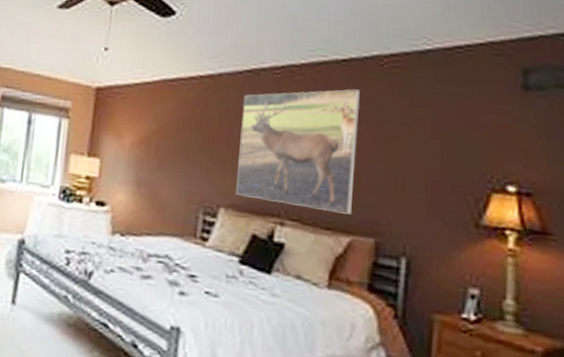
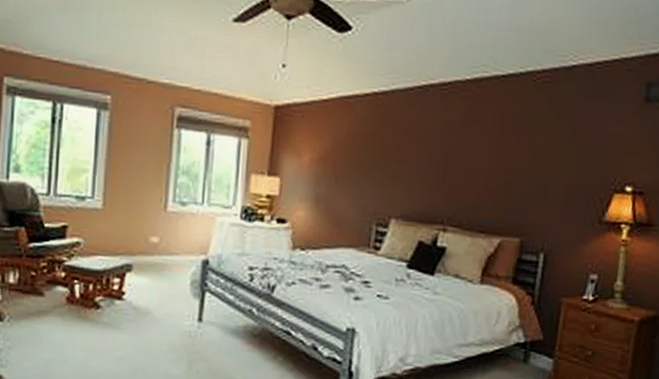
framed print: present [236,89,361,215] -> none [405,103,516,218]

